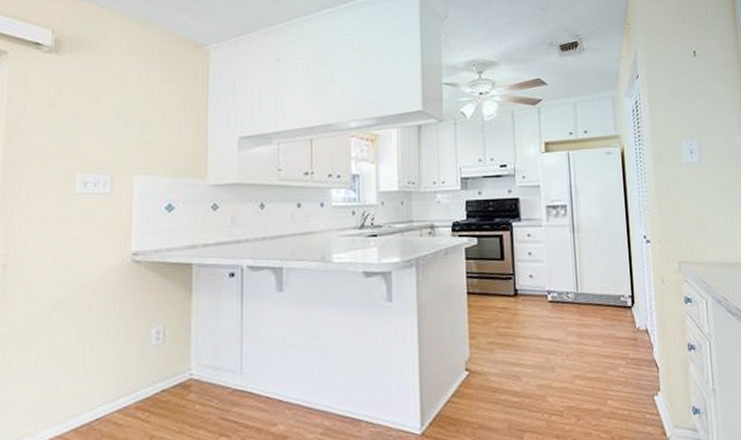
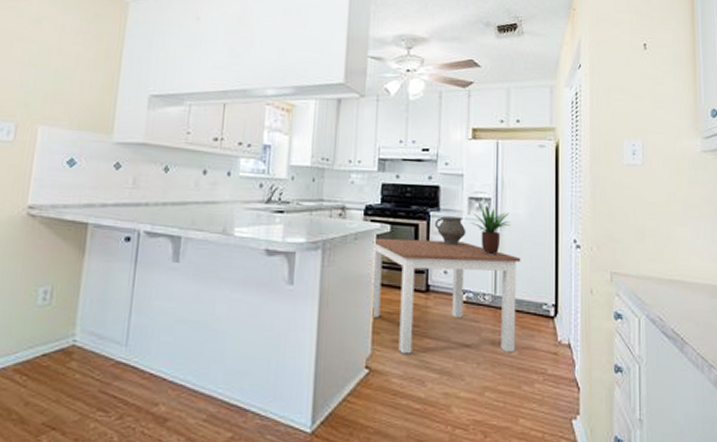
dining table: none [462,247,599,354] -> present [369,237,521,354]
ceramic pot: none [517,225,547,252] -> present [434,216,466,246]
potted plant: none [550,210,586,257] -> present [471,204,510,255]

